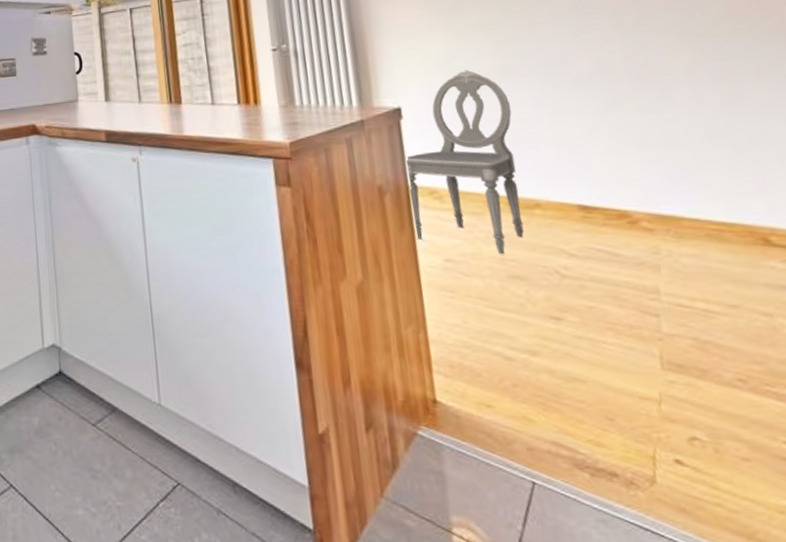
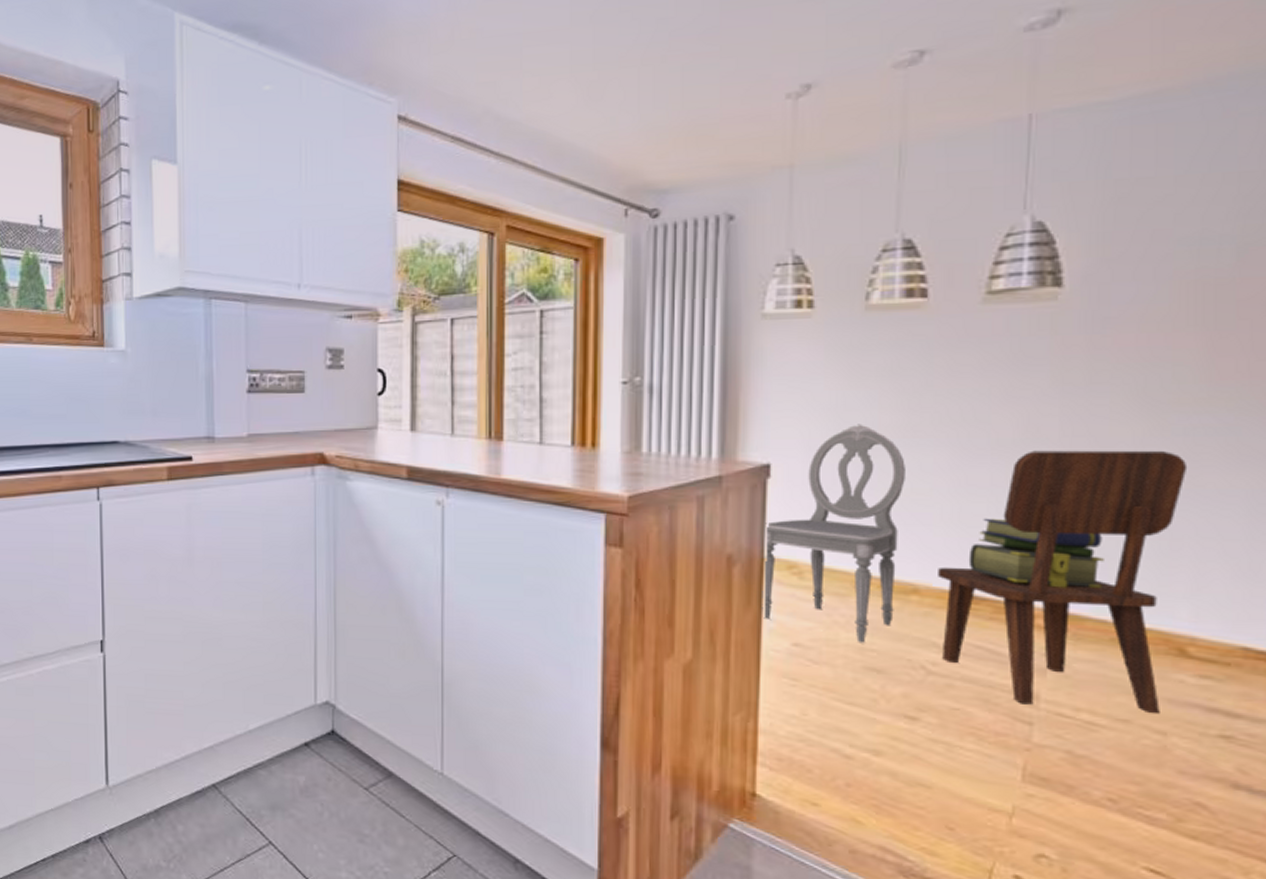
dining chair: none [552,74,762,299] -> present [938,450,1188,715]
stack of books: none [574,139,688,194] -> present [968,518,1104,588]

